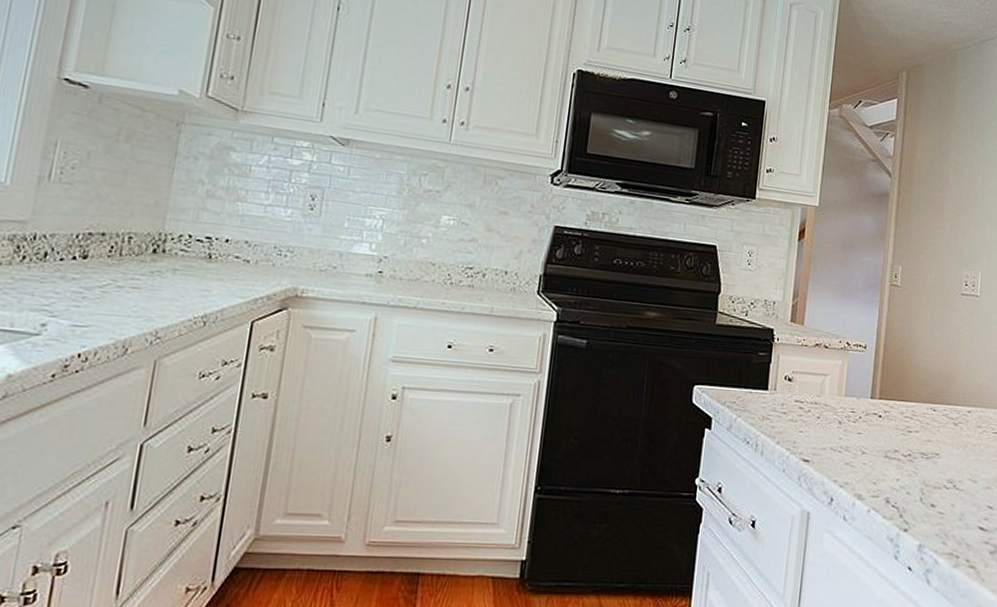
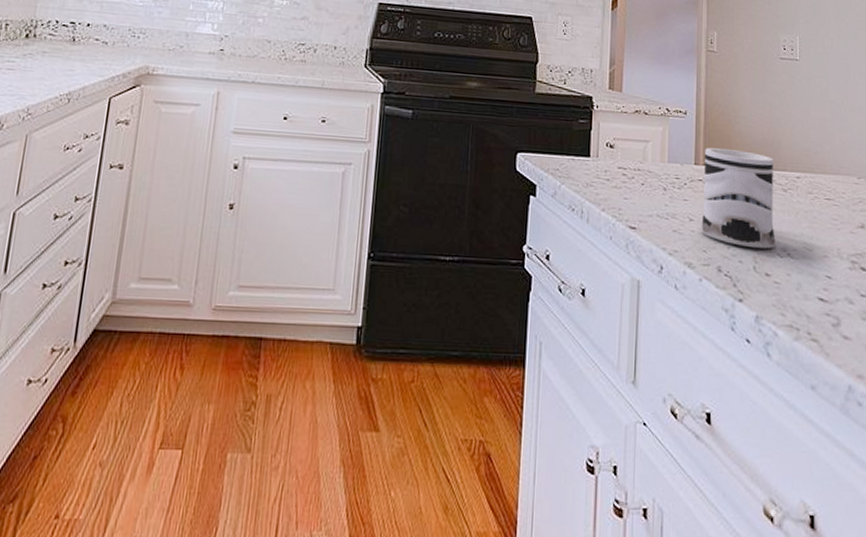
mug: none [871,382,947,481] -> present [700,148,776,249]

